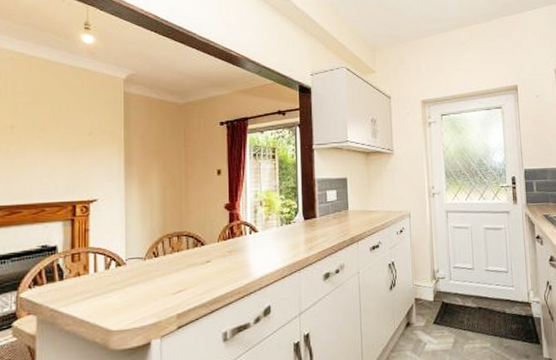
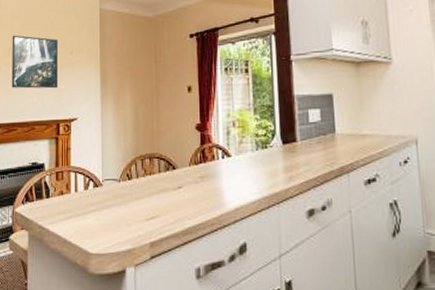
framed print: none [14,112,75,170] -> present [11,35,59,89]

